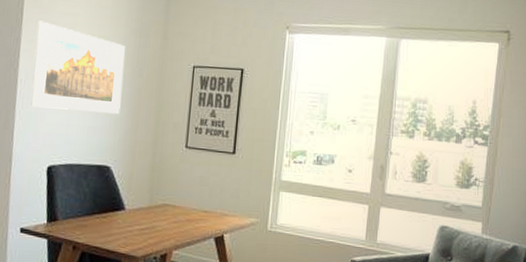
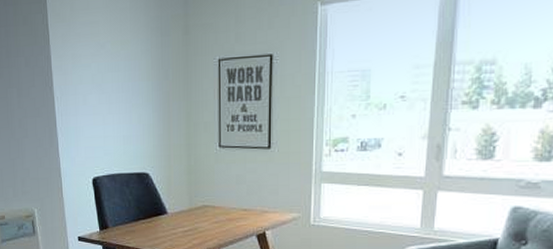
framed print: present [30,20,125,115] -> none [62,34,151,123]

